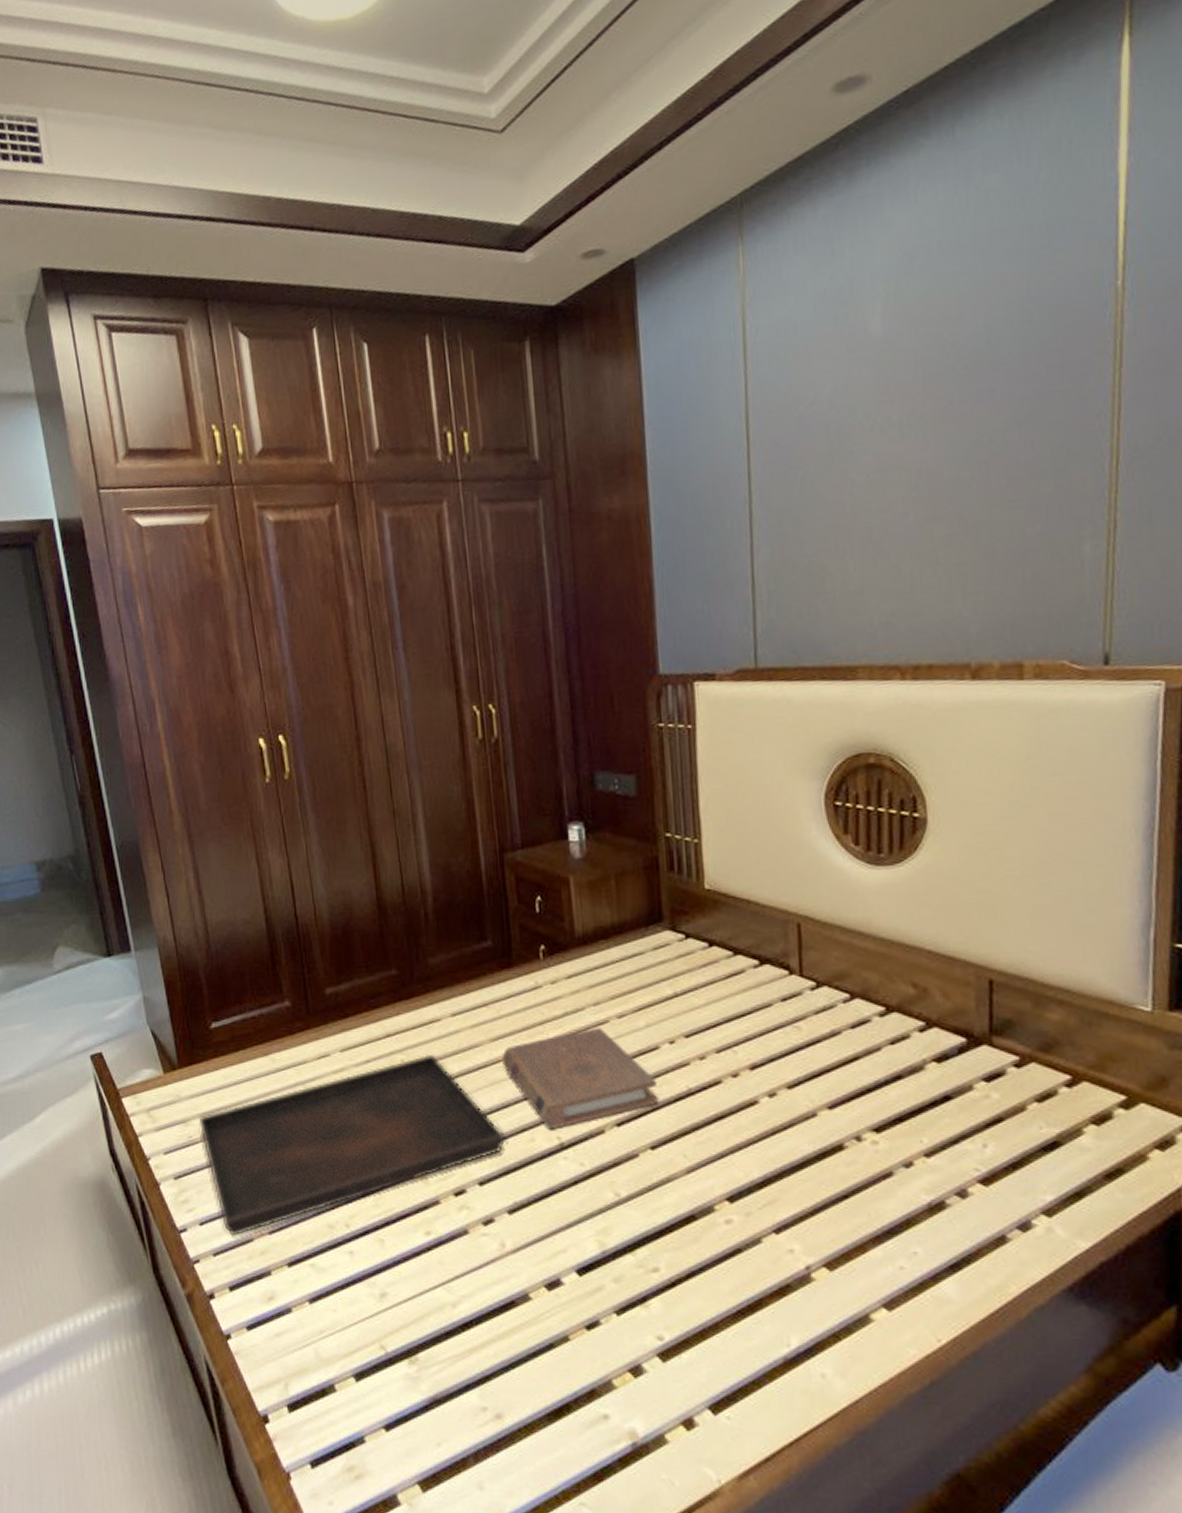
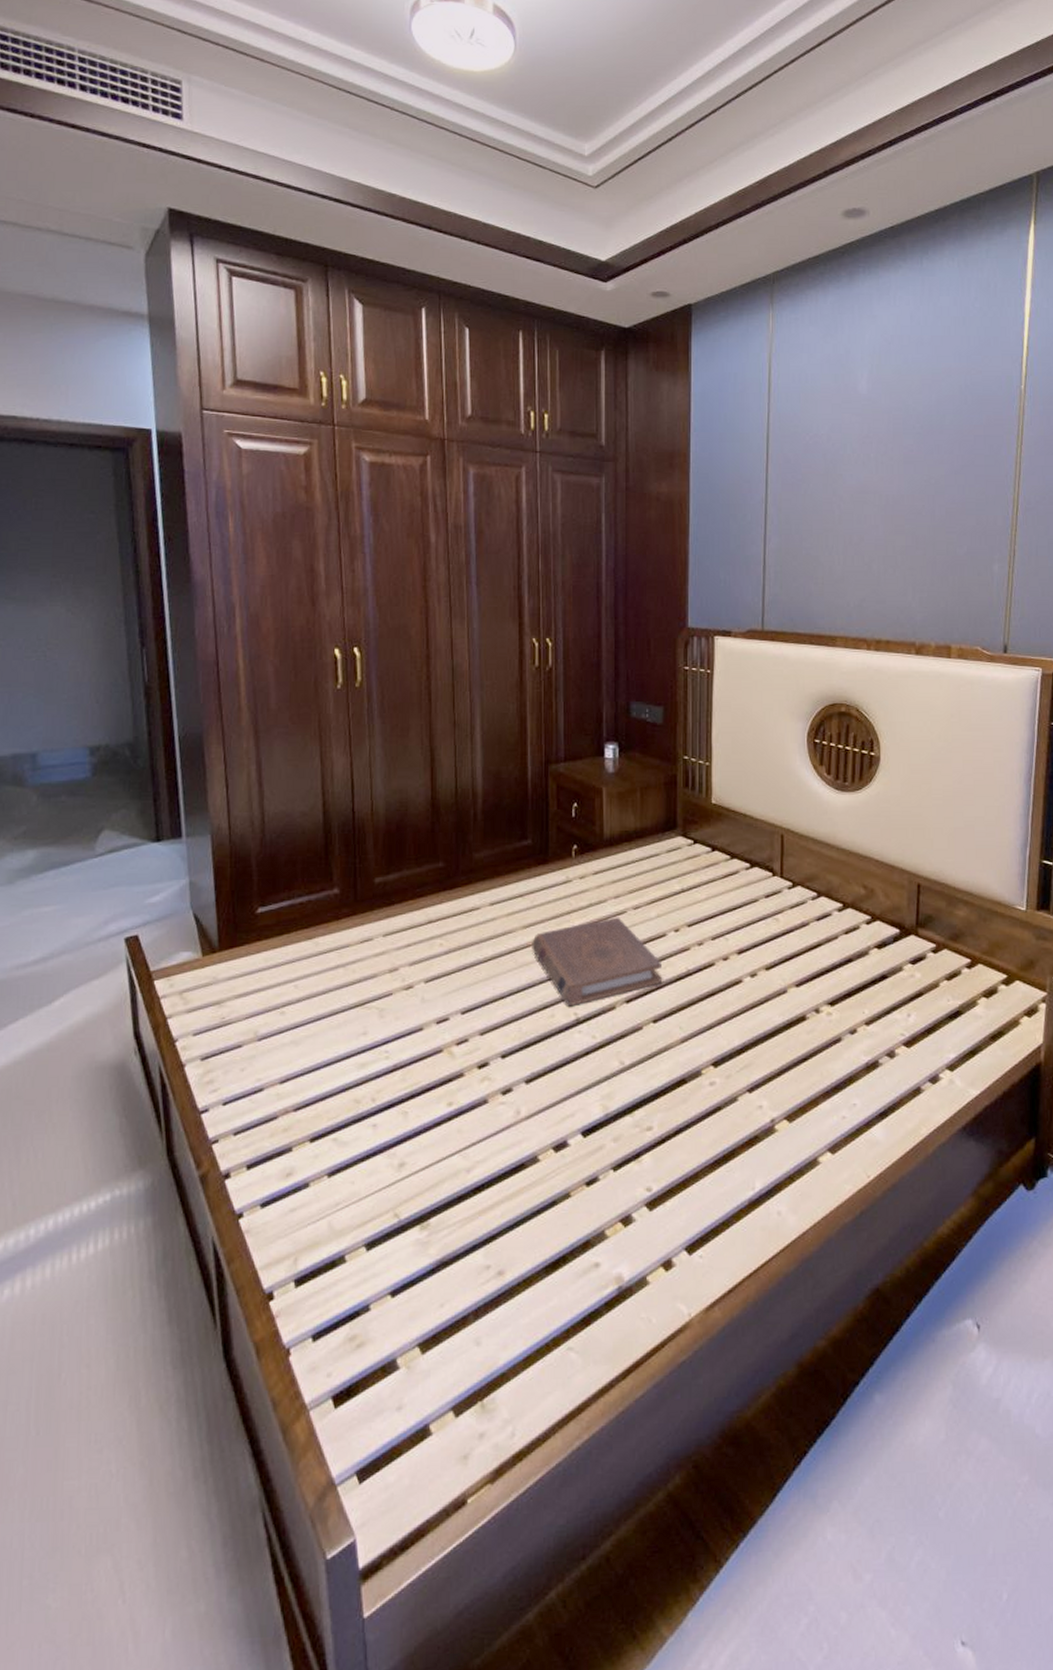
serving tray: present [198,1054,505,1236] -> none [233,939,528,1115]

